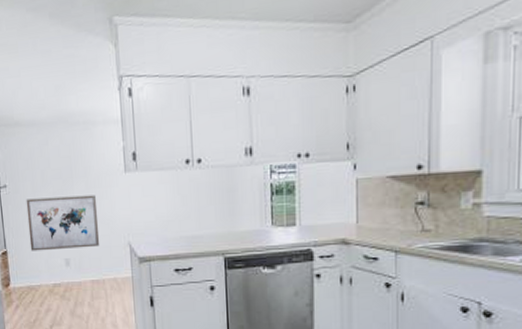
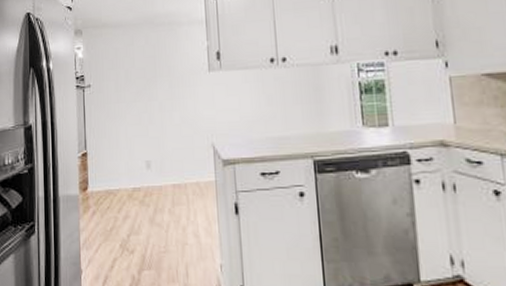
wall art: present [26,195,100,251] -> none [109,94,183,153]

